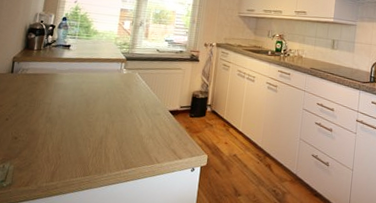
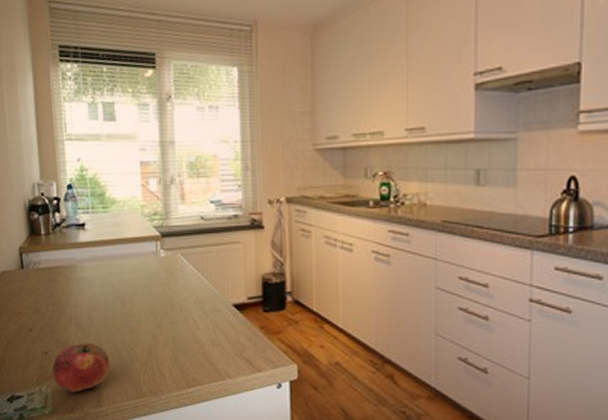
fruit: none [17,131,68,170] -> present [52,343,110,393]

